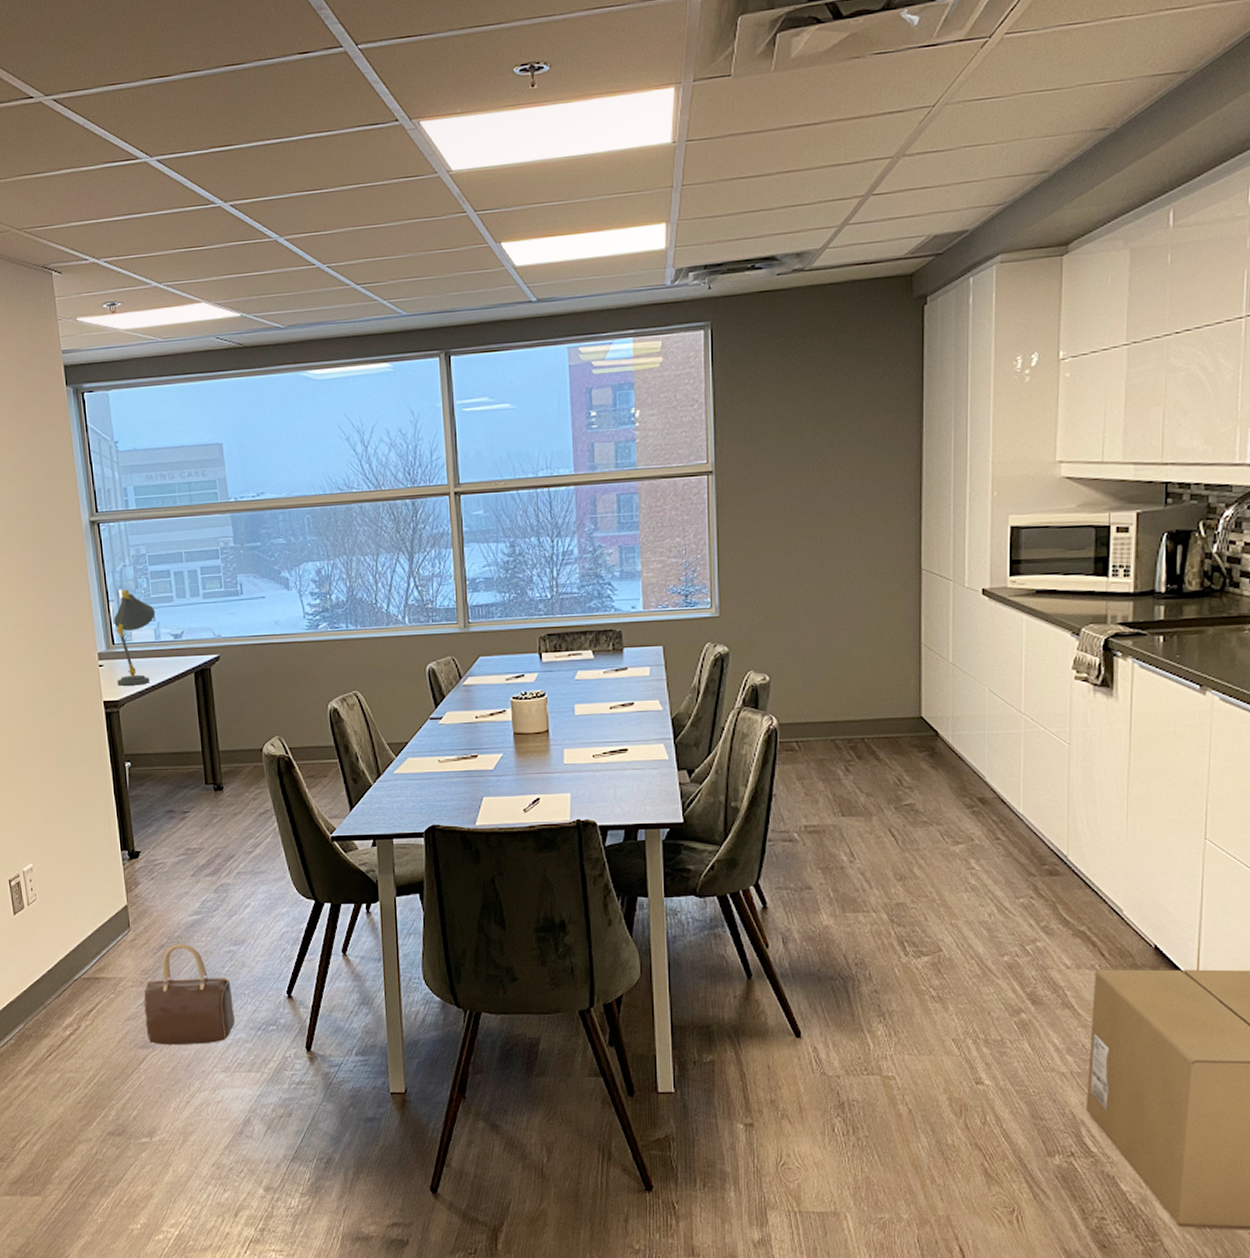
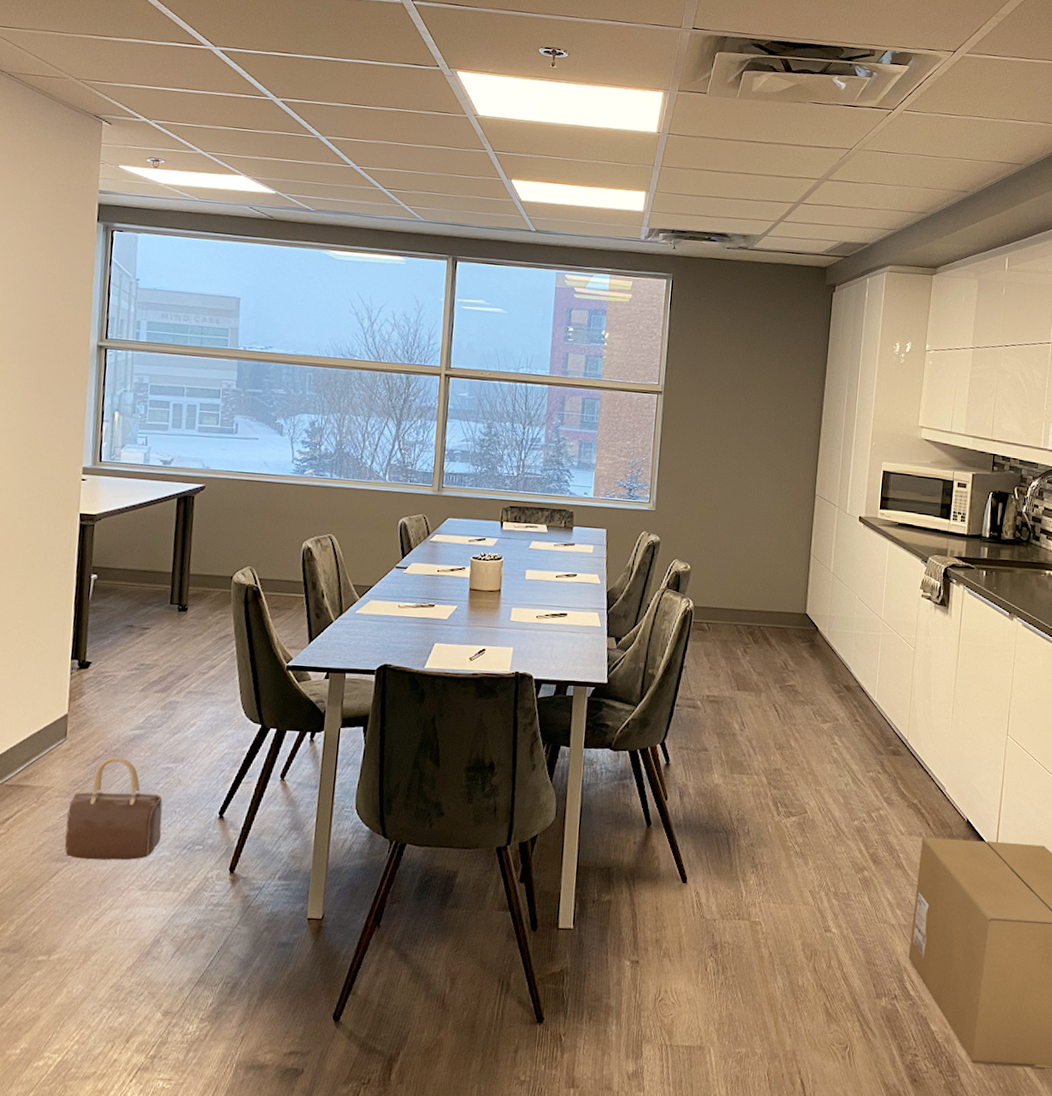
desk lamp: present [114,589,156,686] -> none [97,412,149,503]

